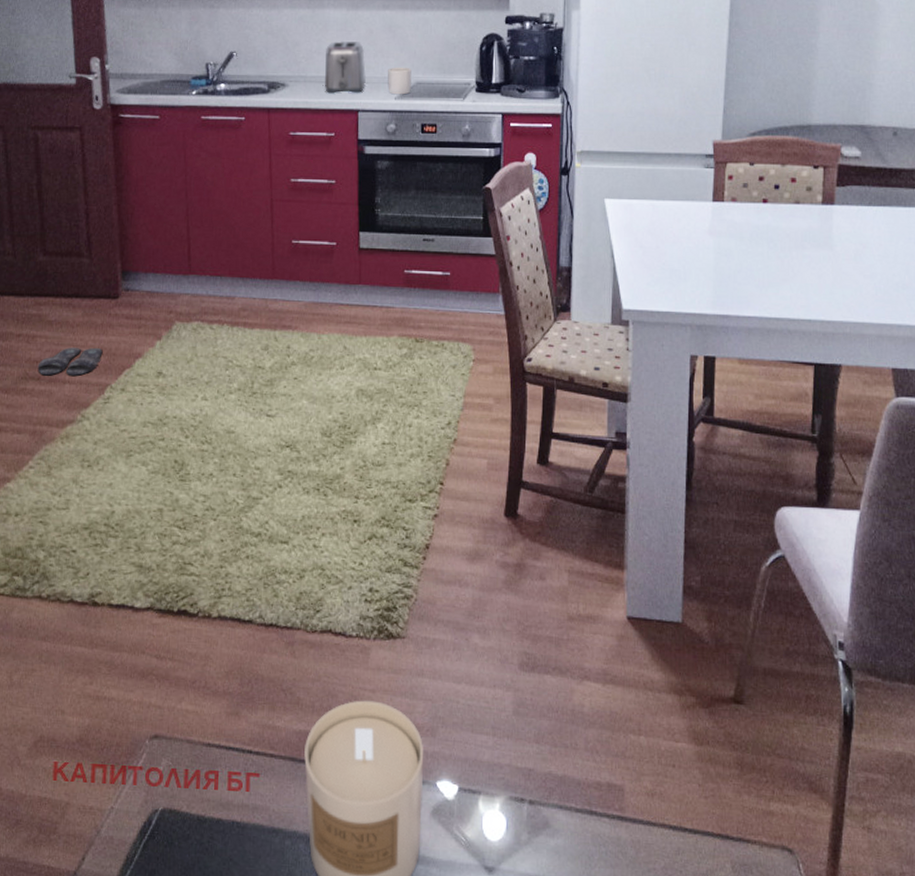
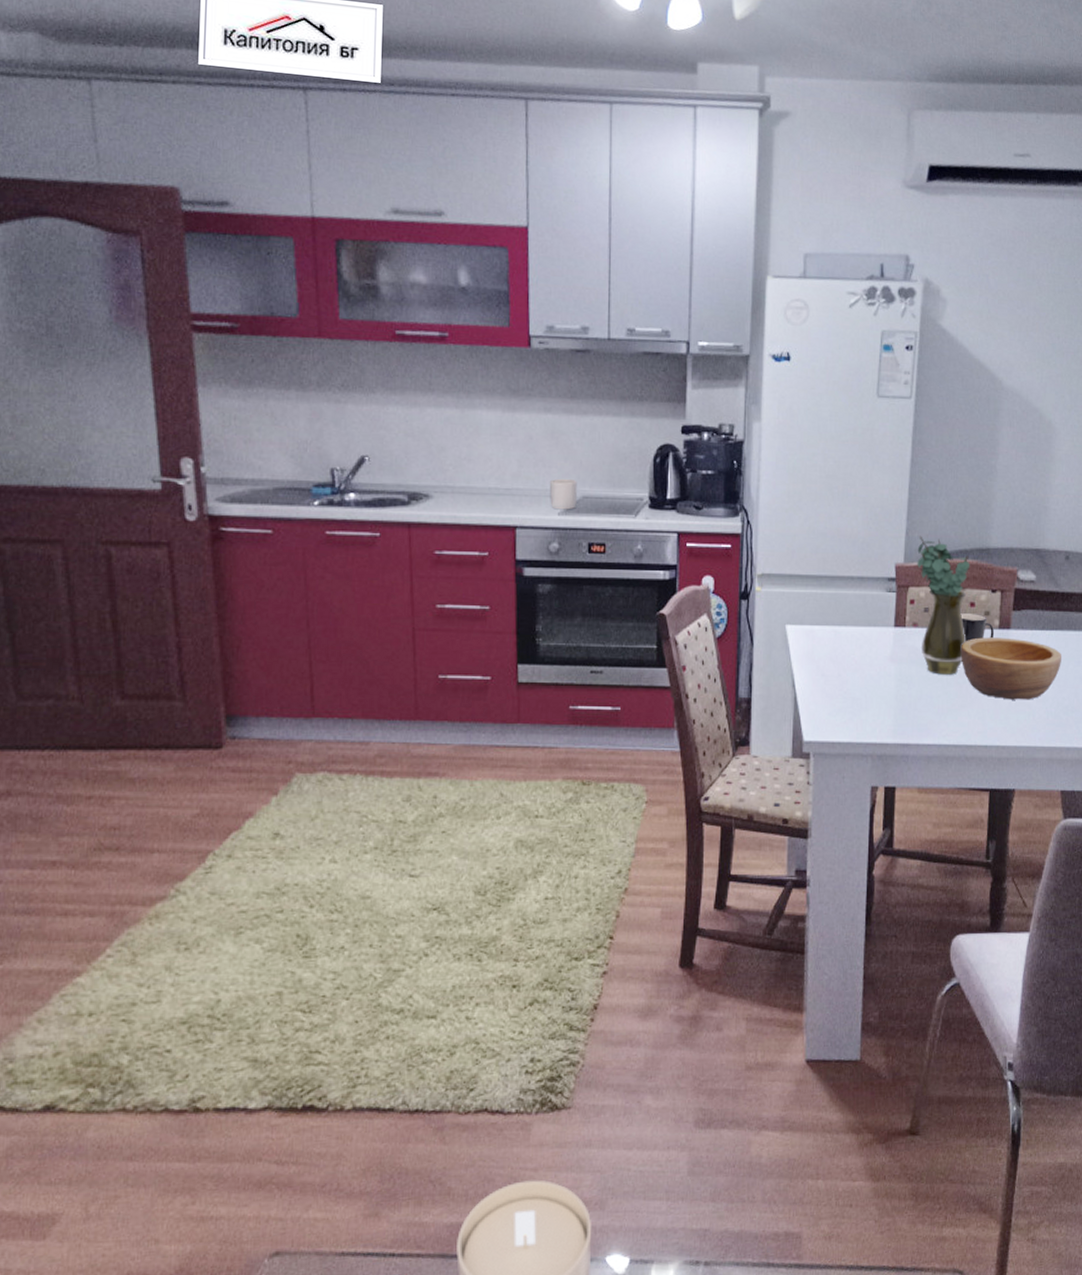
slippers: present [37,347,103,377] -> none [115,807,203,845]
toaster: present [325,40,367,94] -> none [476,446,526,508]
vase: none [735,114,791,249] -> present [917,536,970,675]
mug: none [781,188,816,217] -> present [960,612,994,642]
bowl: none [781,212,892,276] -> present [960,637,1062,700]

